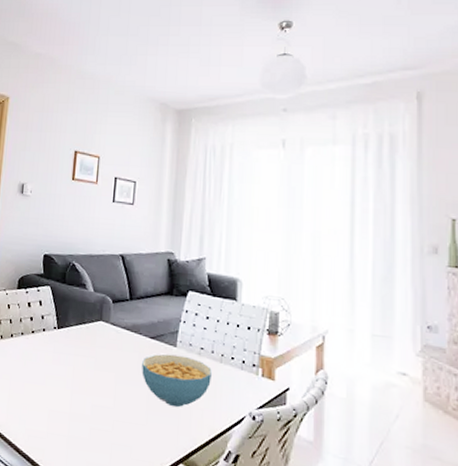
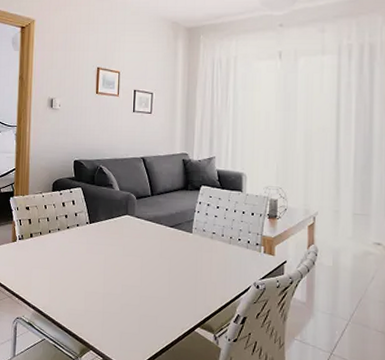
cereal bowl: present [142,354,212,407] -> none [163,239,222,282]

